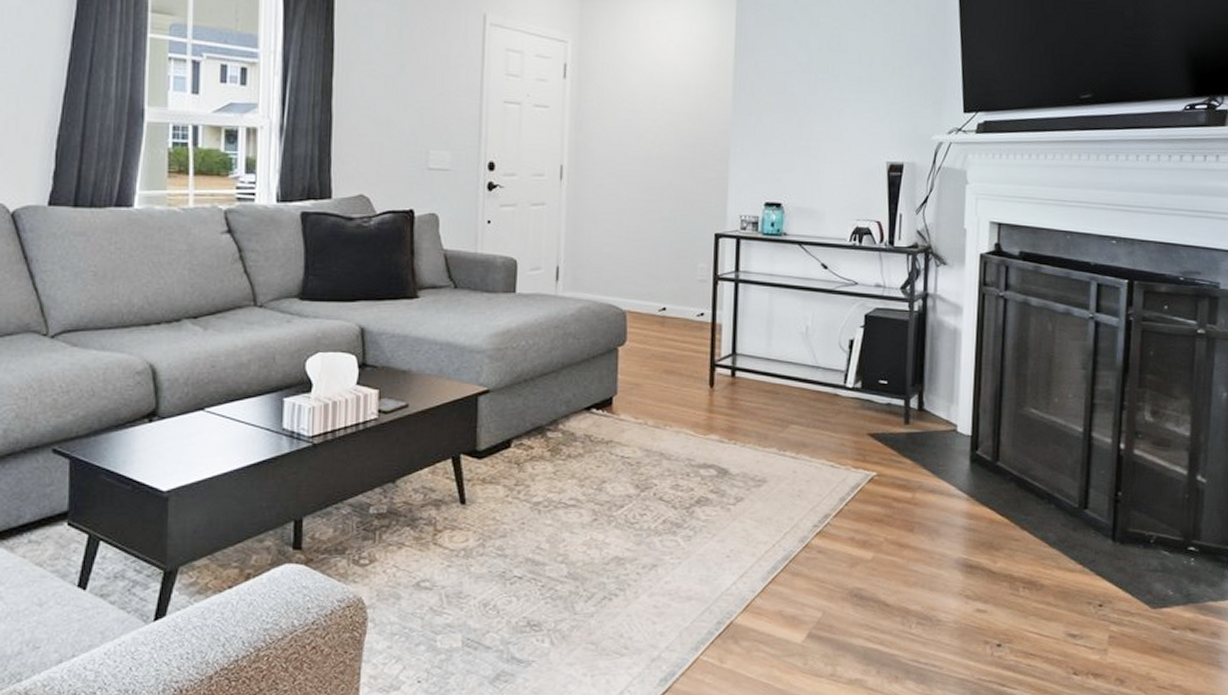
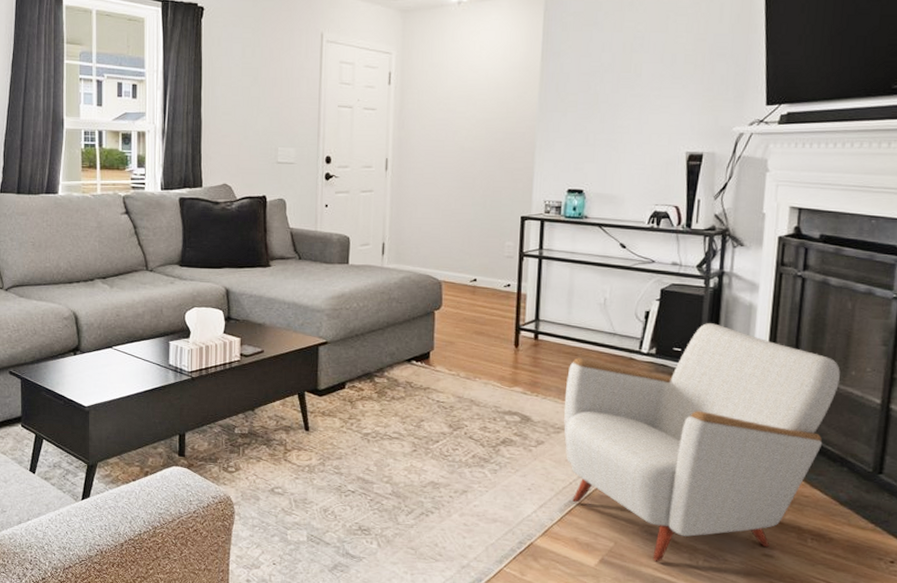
armchair: none [765,351,1044,630] -> present [563,323,840,562]

